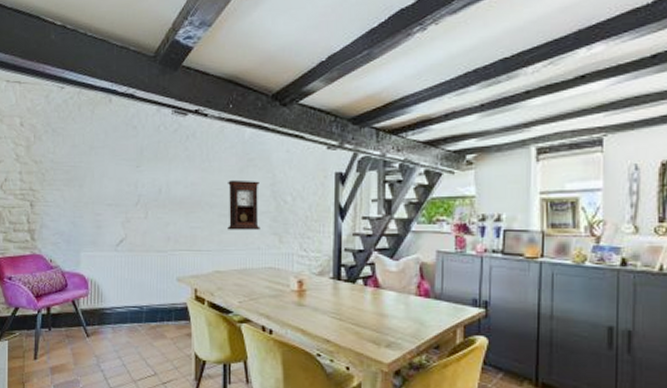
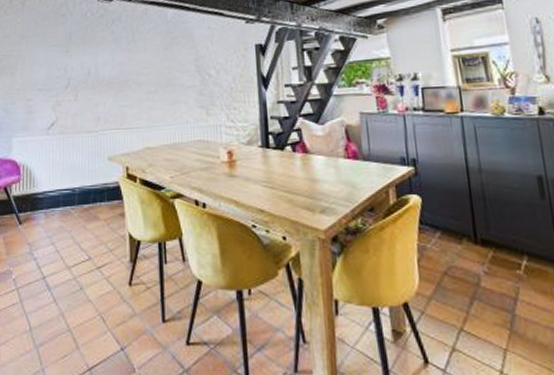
pendulum clock: present [228,180,260,231] -> none [154,57,187,107]

